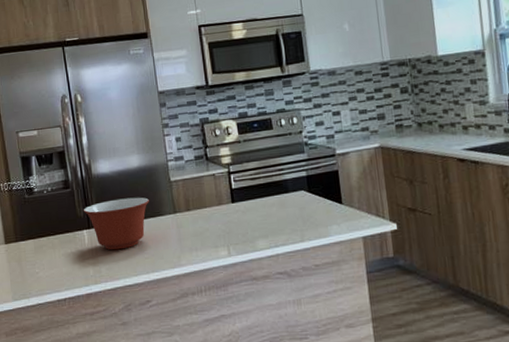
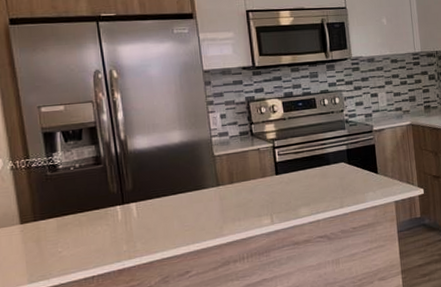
mixing bowl: present [83,197,149,250] -> none [116,171,191,225]

